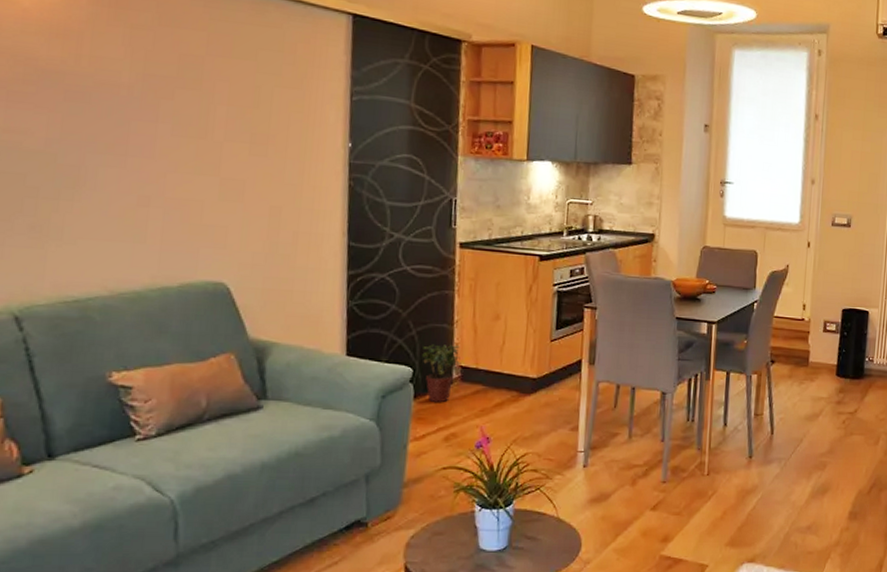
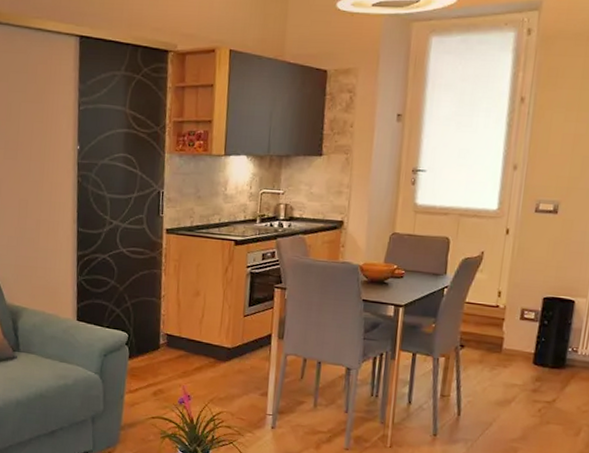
potted plant: present [422,344,460,403] -> none [135,314,166,364]

